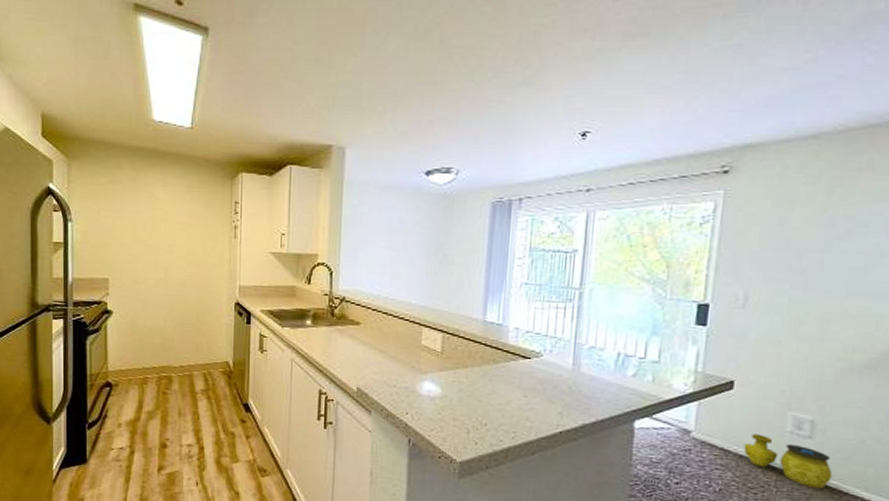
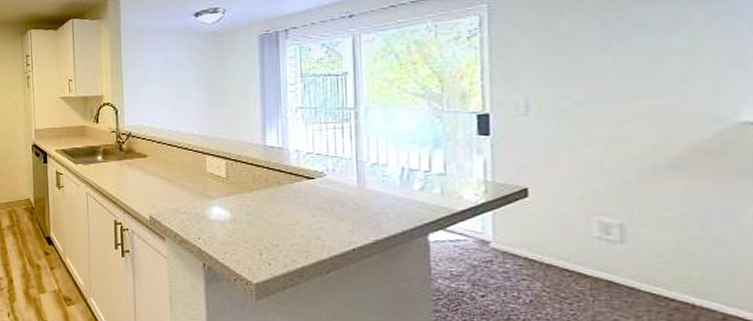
decorative vase: present [743,433,833,489] -> none [549,241,654,296]

